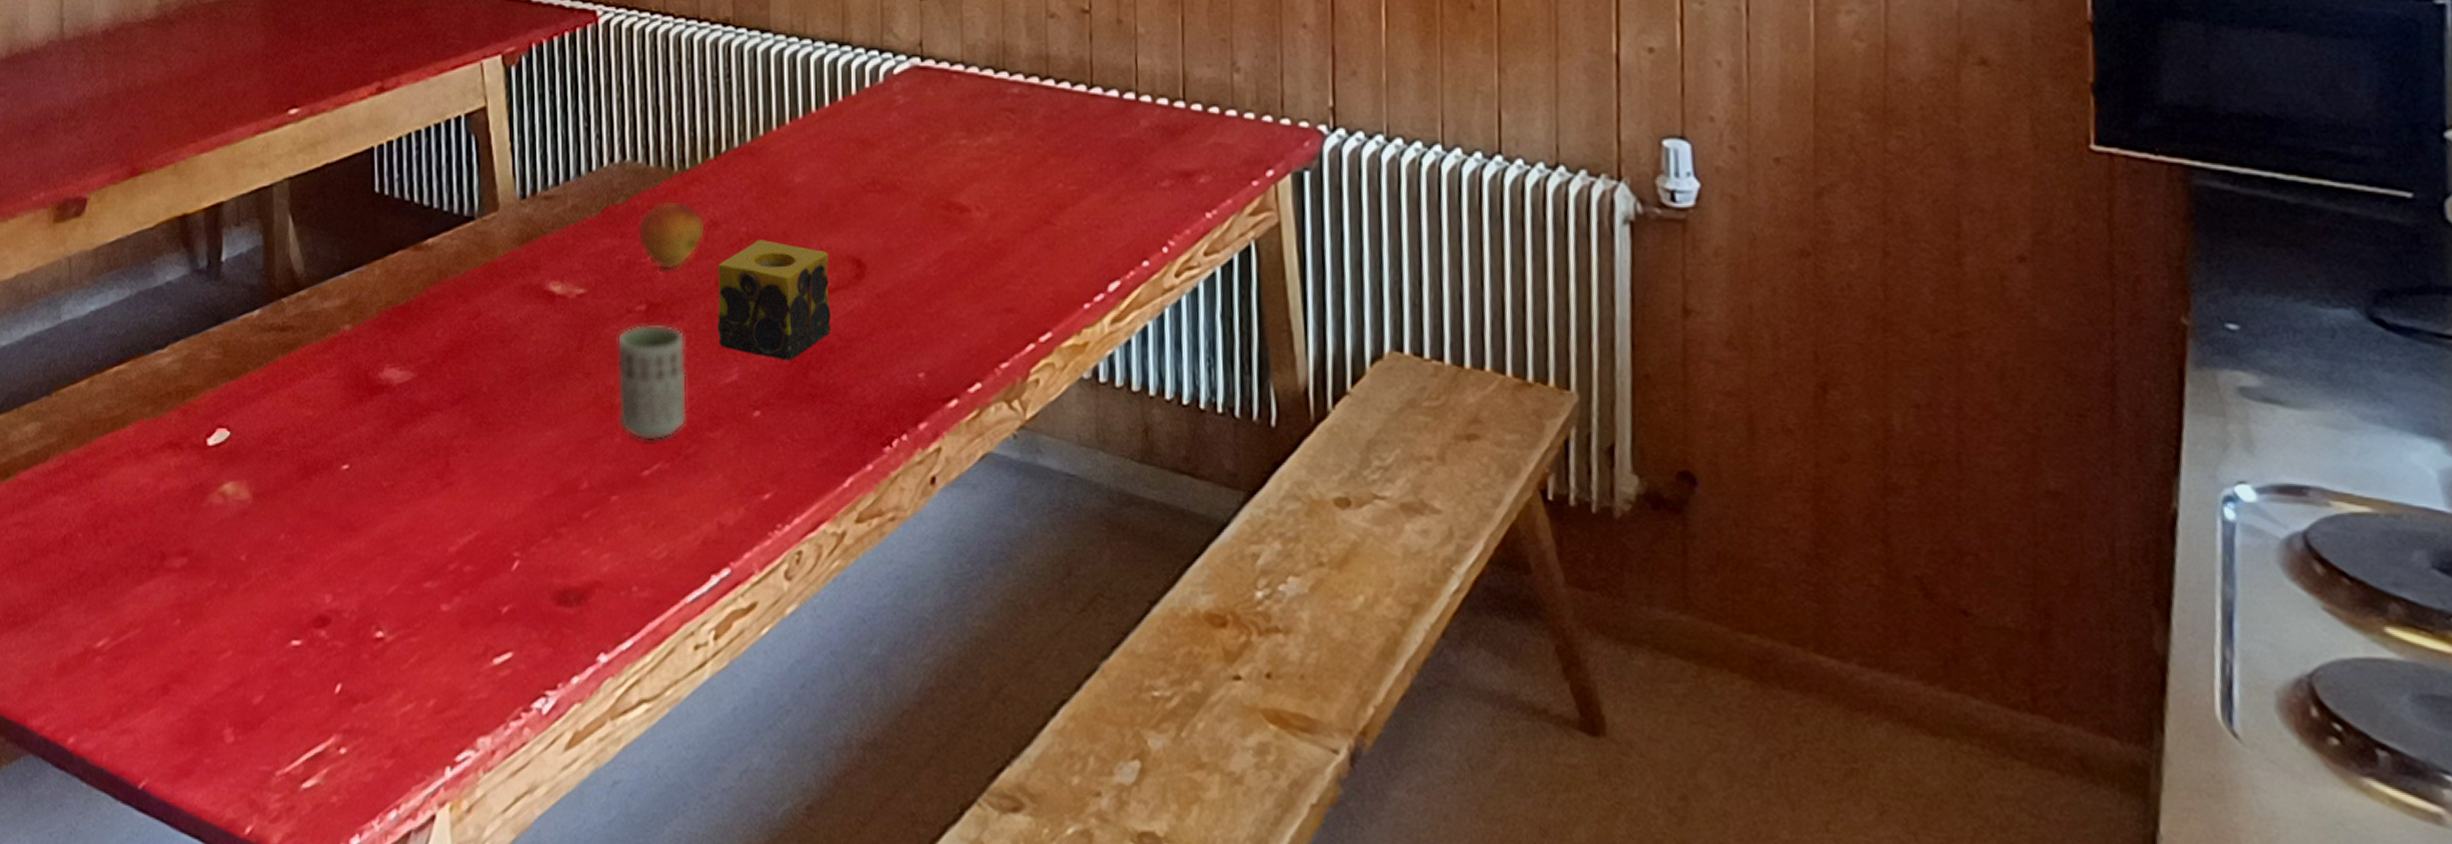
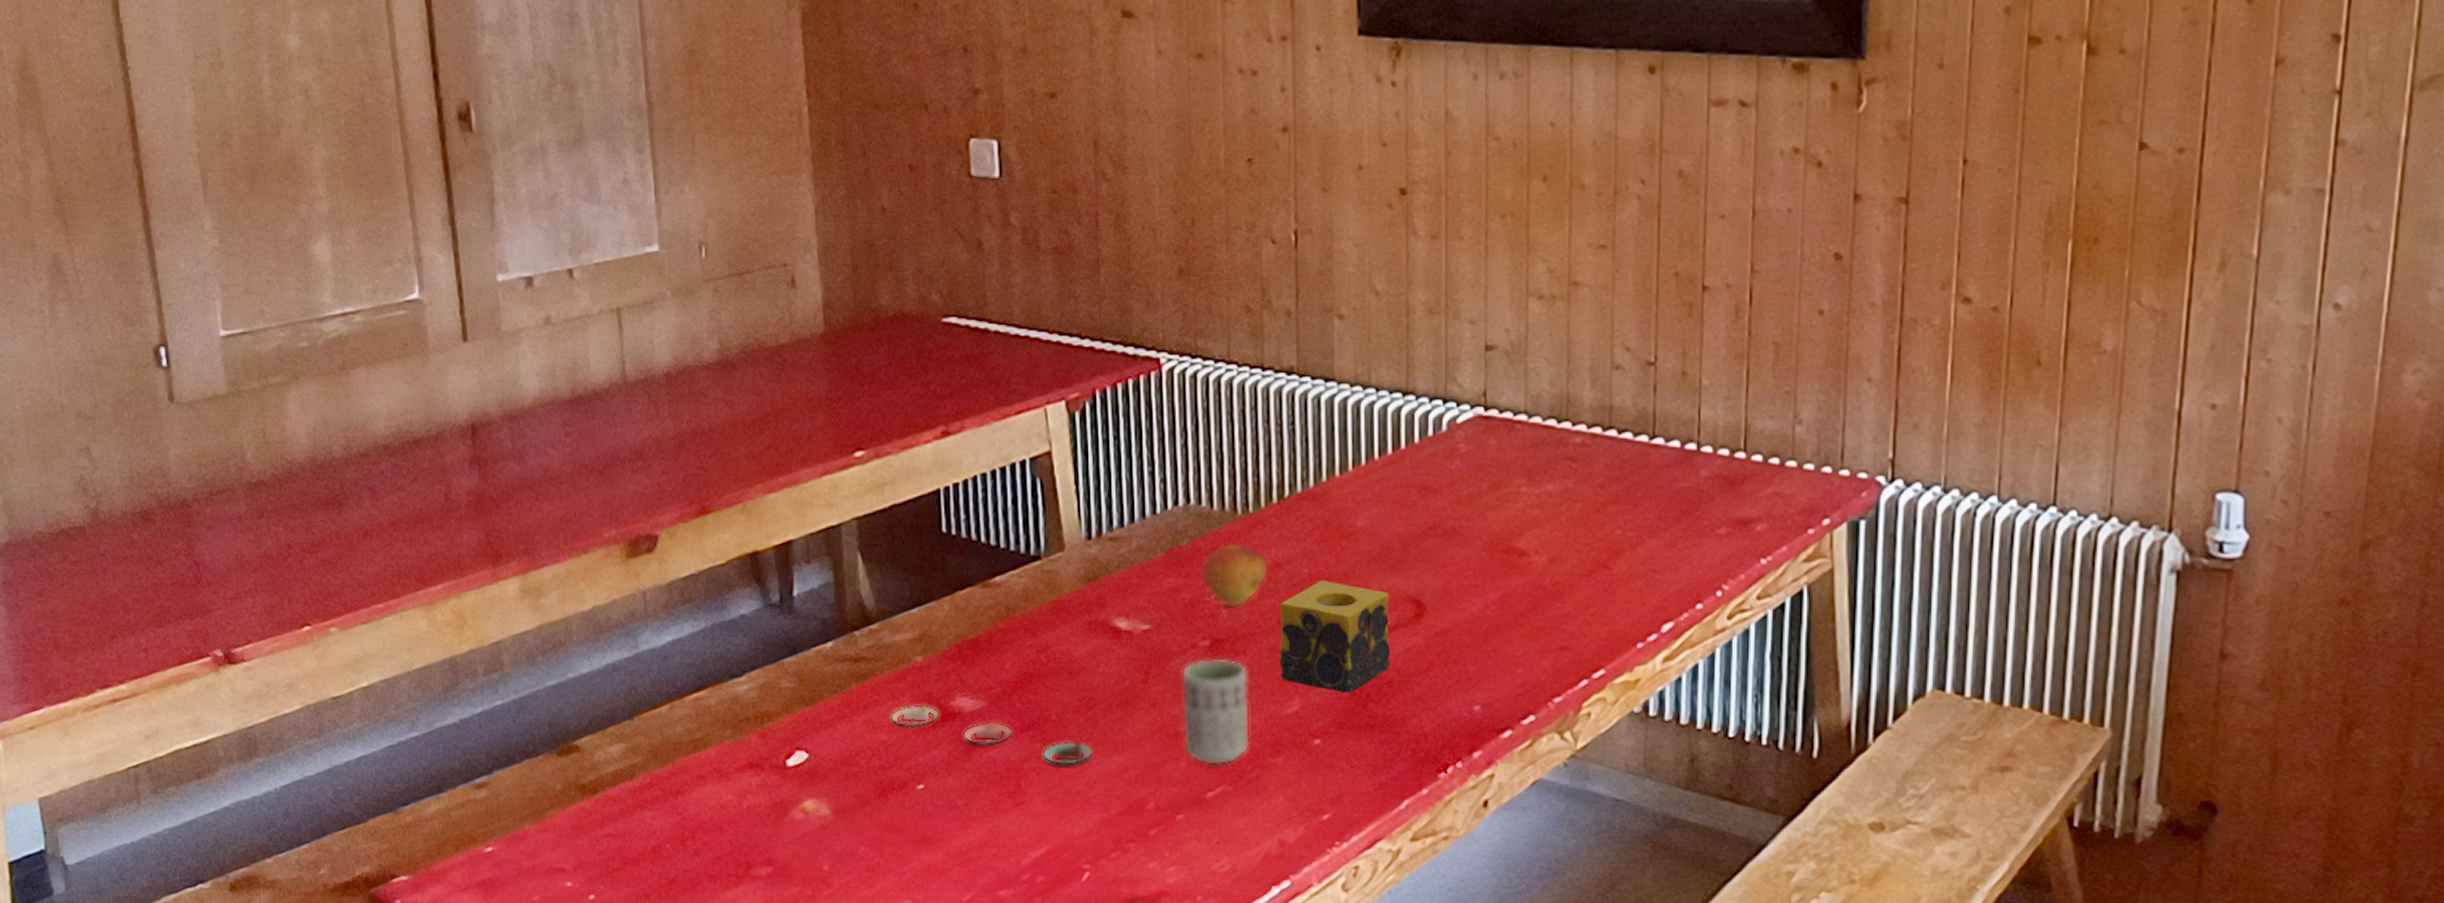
plate: none [317,376,524,443] -> present [891,704,1092,766]

